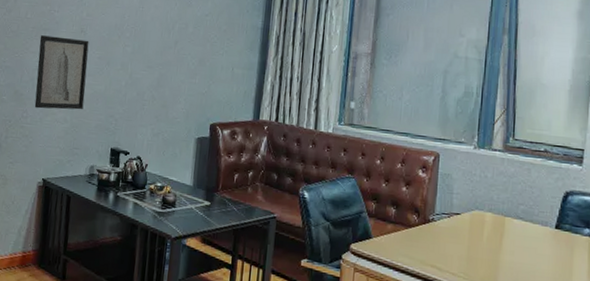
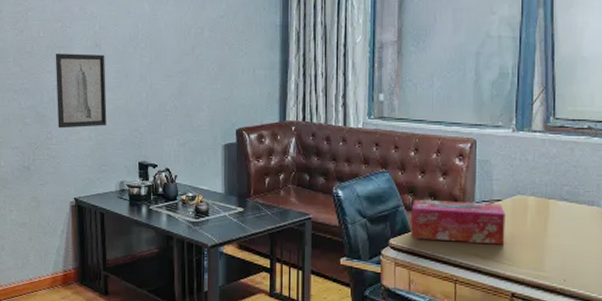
tissue box: none [372,206,464,258] -> present [411,199,505,245]

